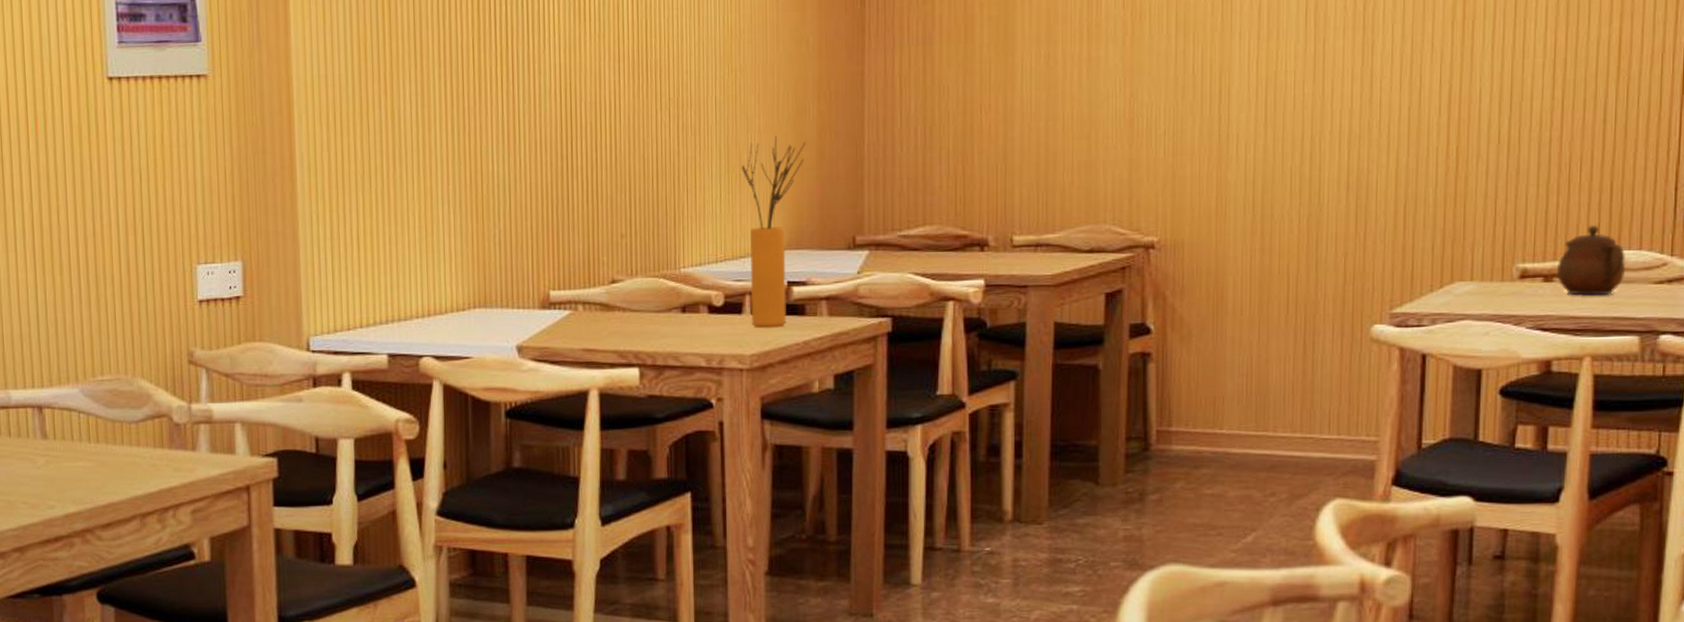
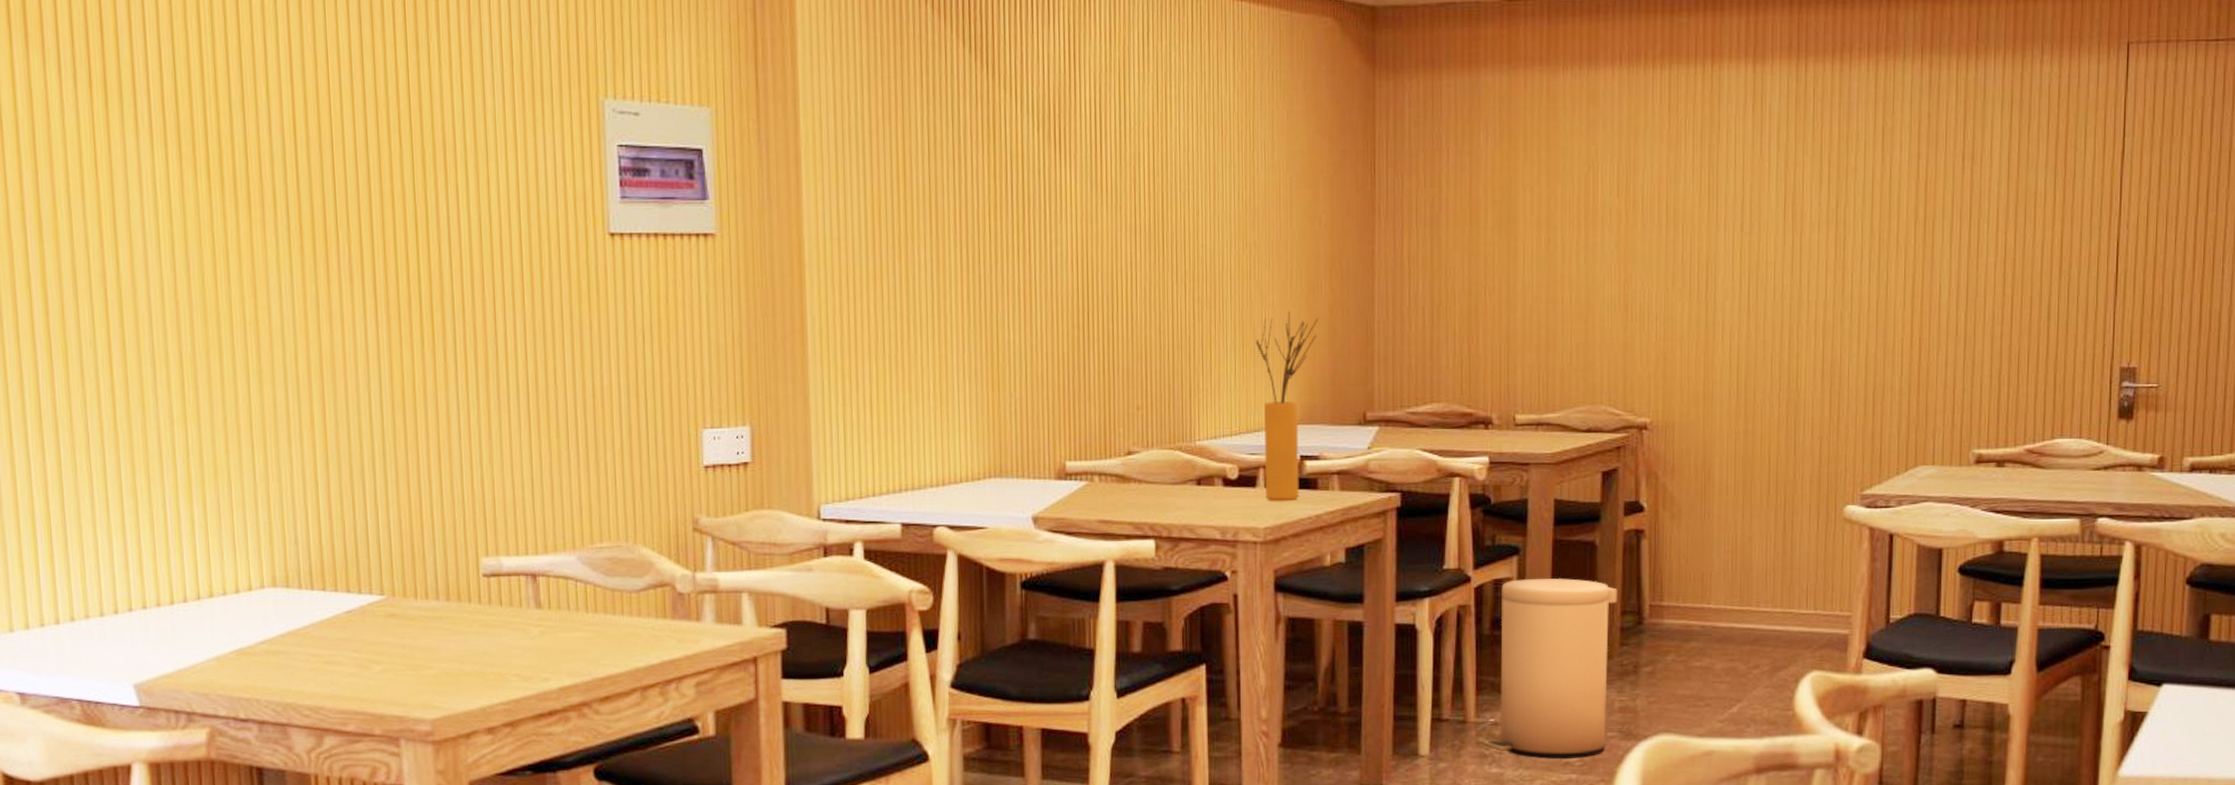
pedal bin: none [978,404,1122,590] -> present [1483,578,1617,760]
teapot: present [1556,225,1626,296] -> none [2007,414,2068,480]

